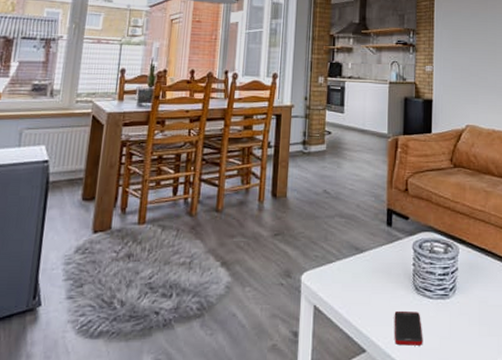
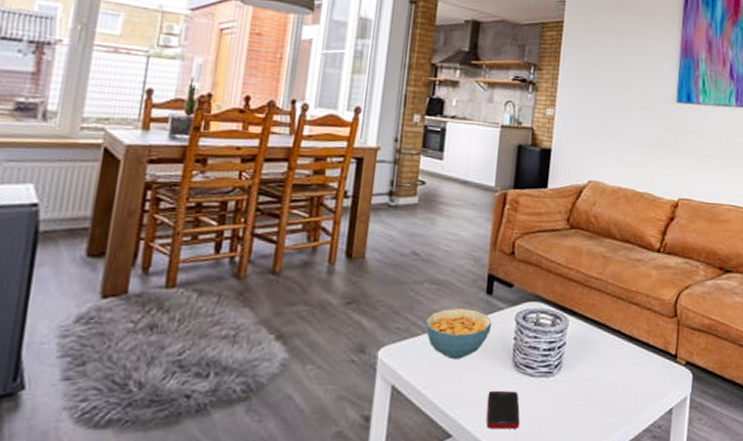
cereal bowl: none [338,238,393,282] -> present [425,307,492,359]

